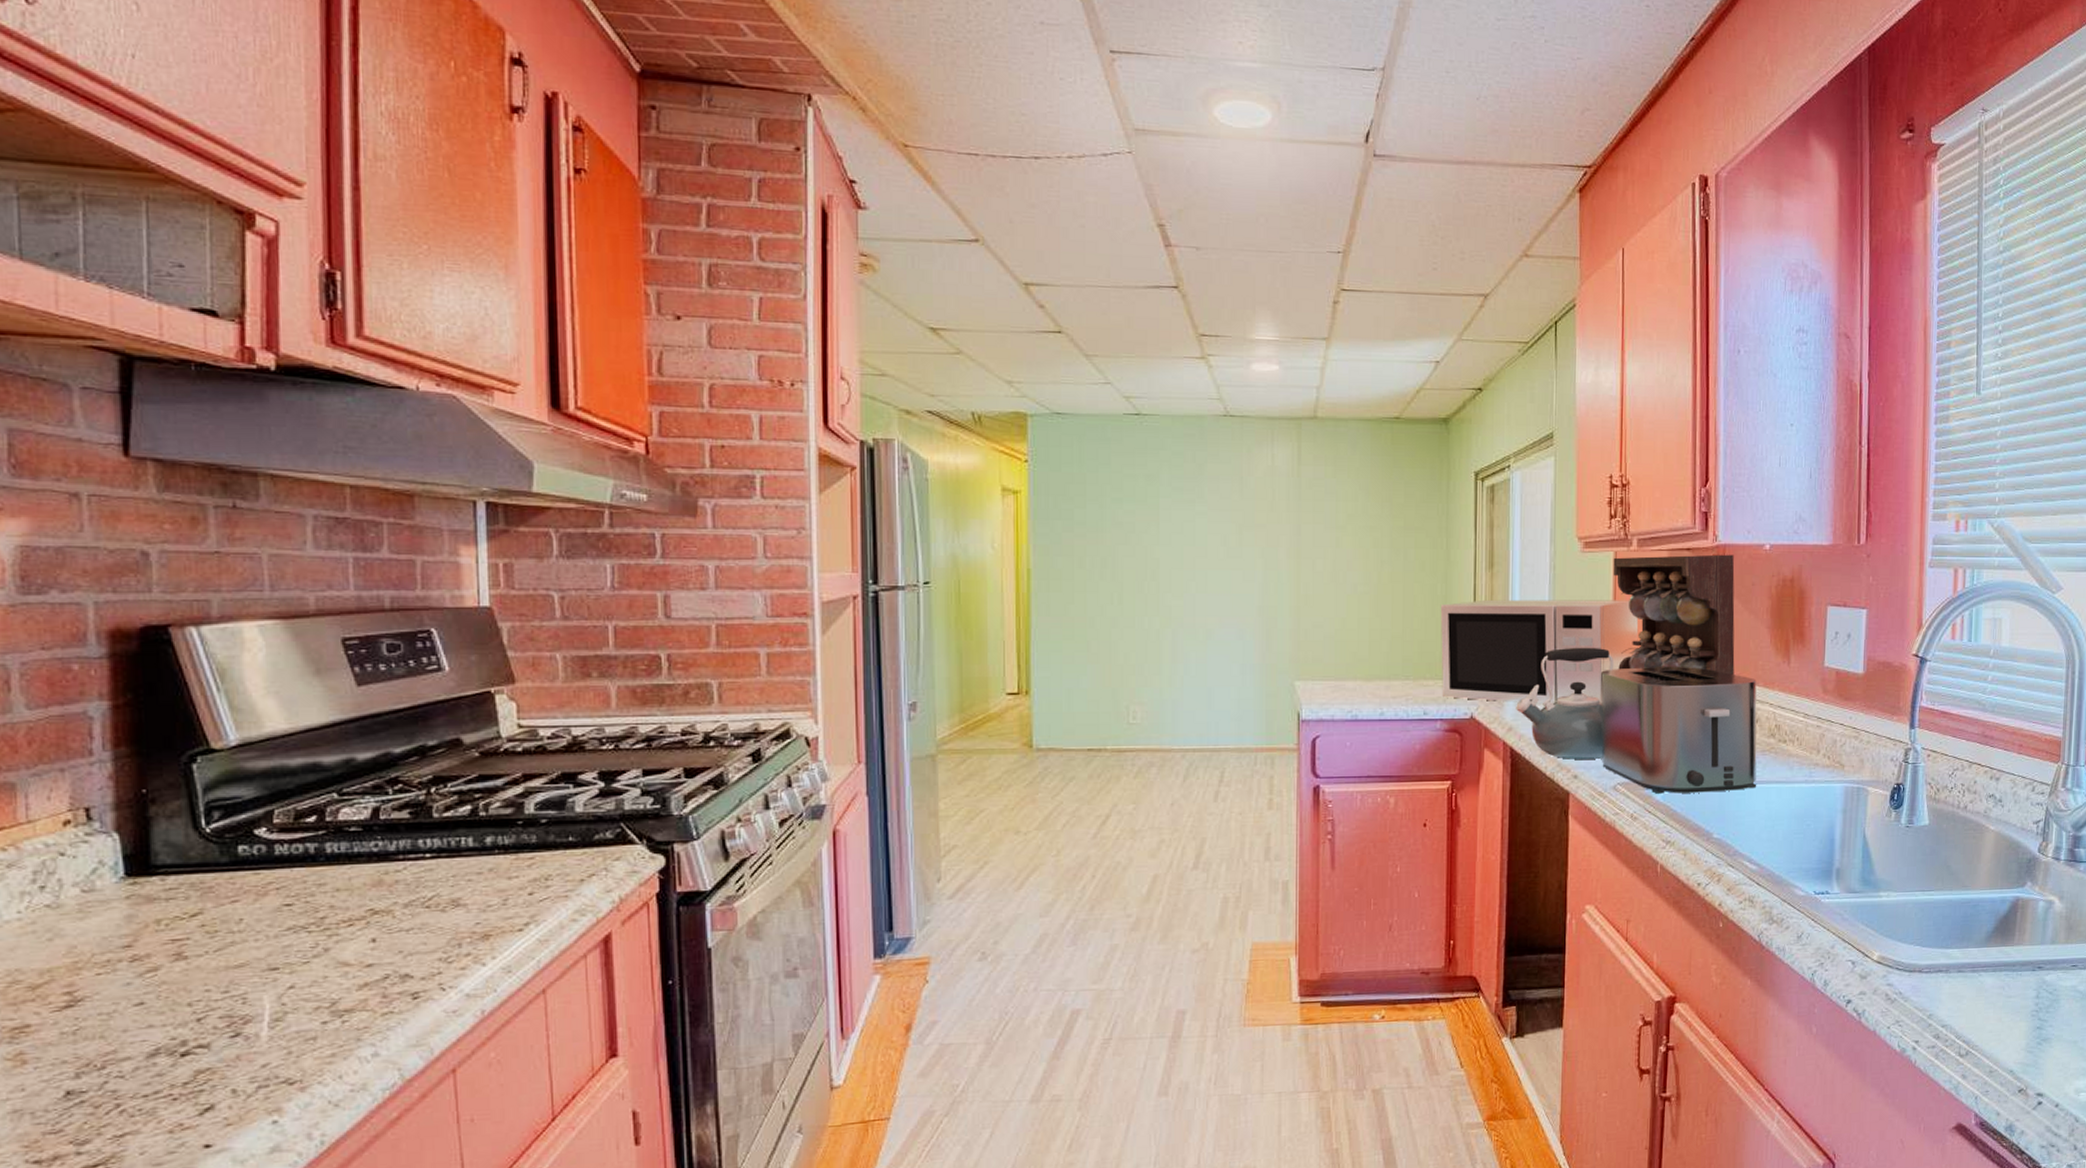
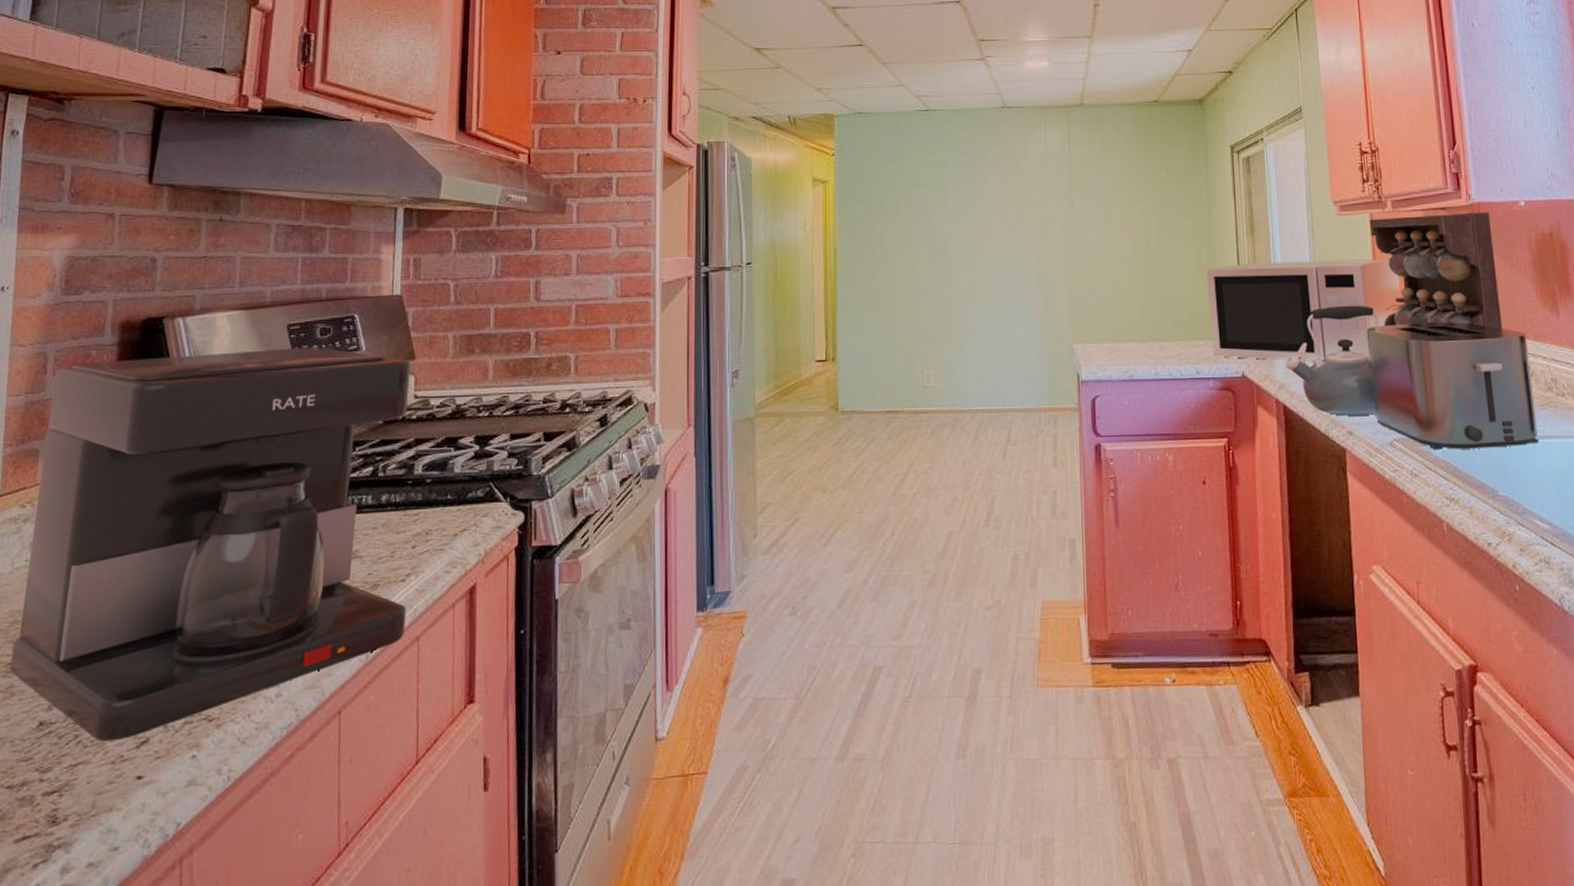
coffee maker: none [15,666,528,1110] -> present [10,347,411,742]

